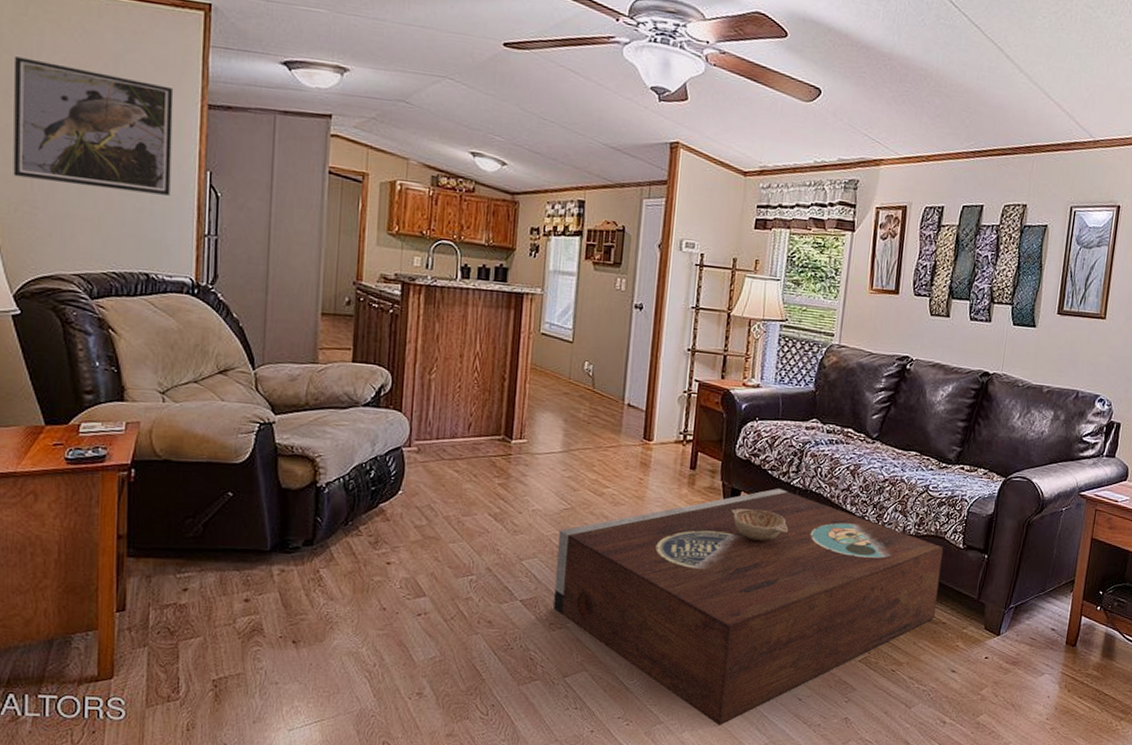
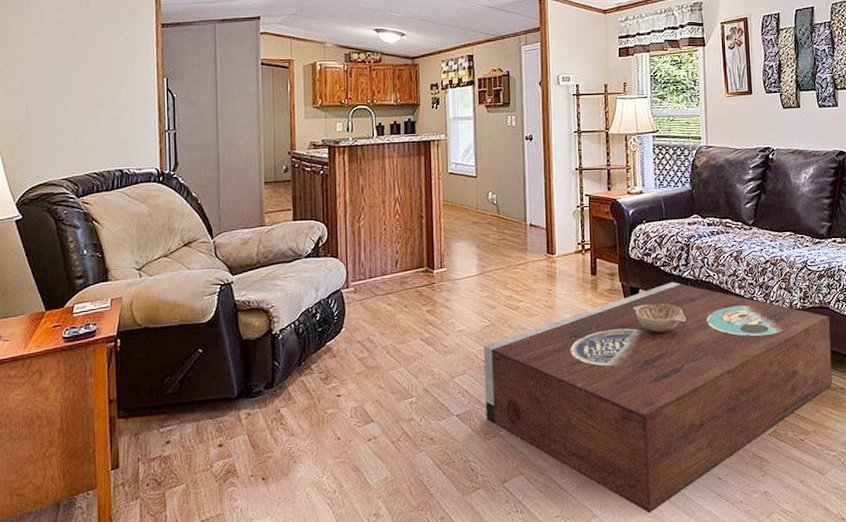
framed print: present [13,57,174,196] -> none [9,9,136,105]

